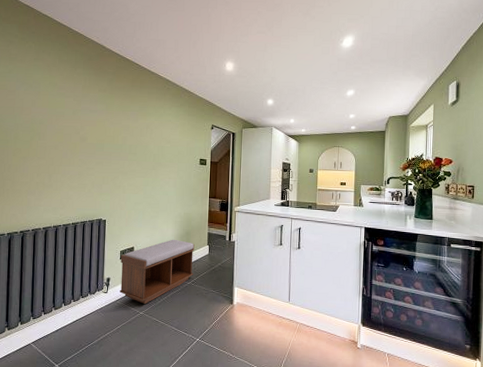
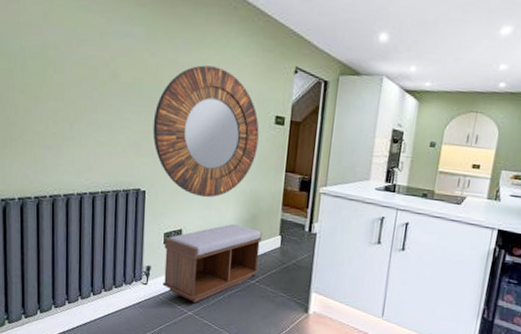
home mirror: none [111,128,189,222] -> present [152,65,259,198]

